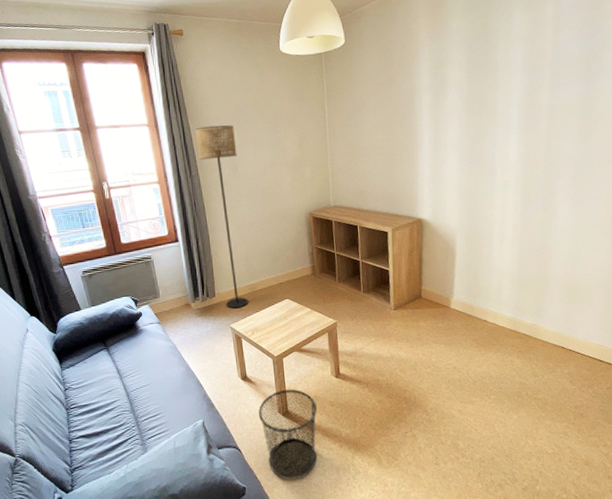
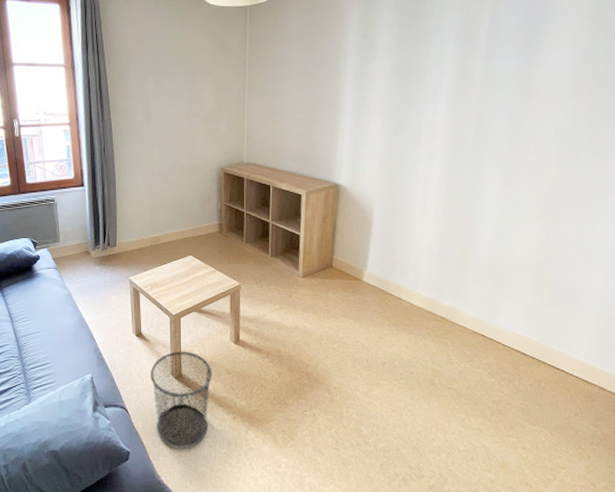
floor lamp: present [195,125,249,309] -> none [111,71,152,261]

